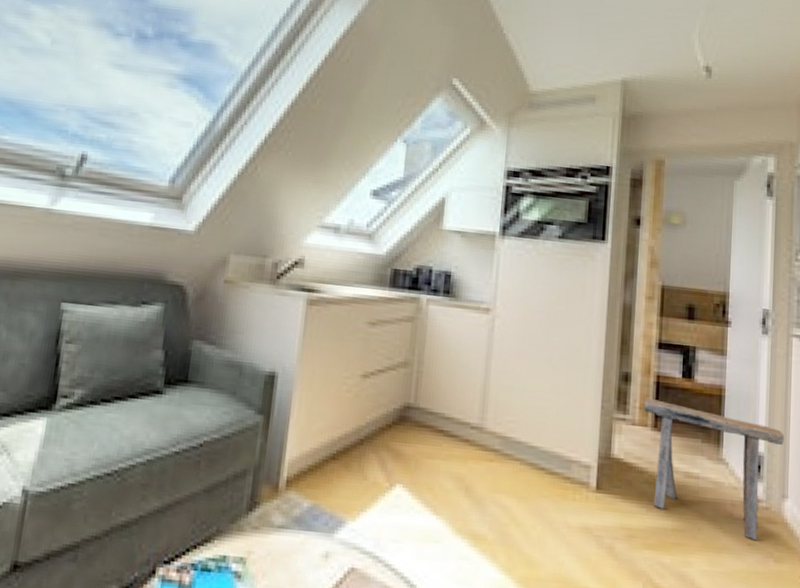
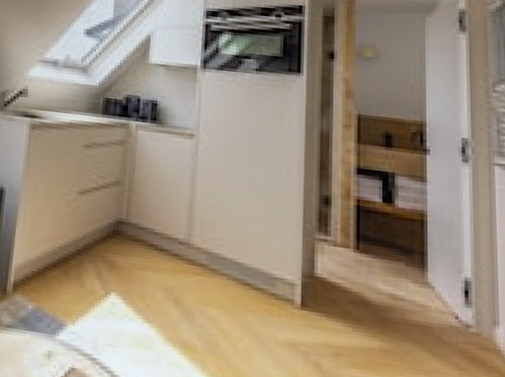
stool: present [643,397,785,541] -> none [345,220,493,367]

